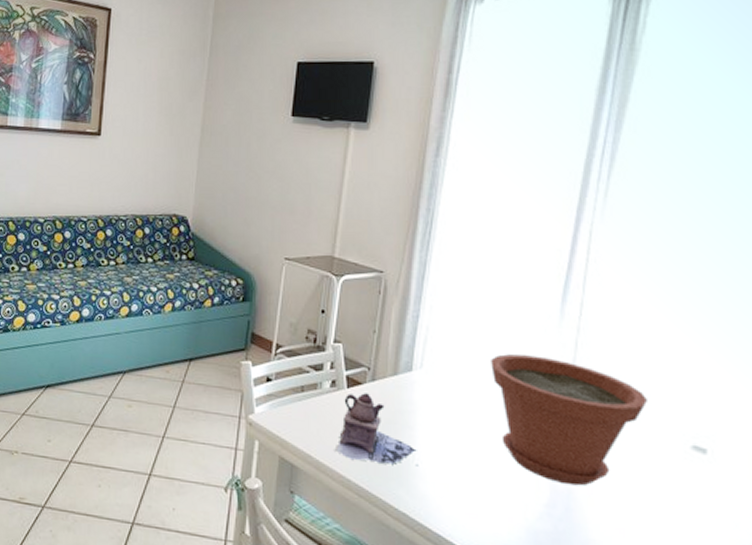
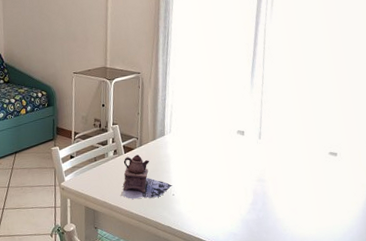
plant pot: present [491,354,647,486] -> none [212,113,303,189]

